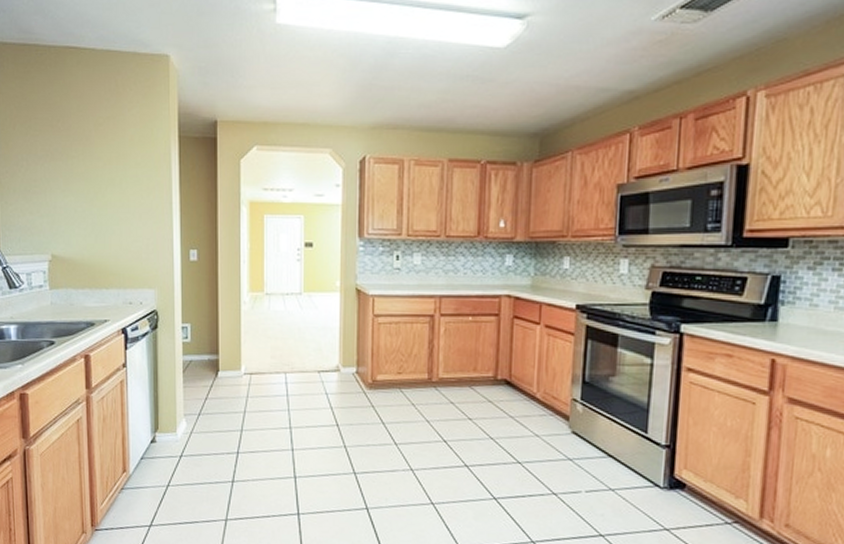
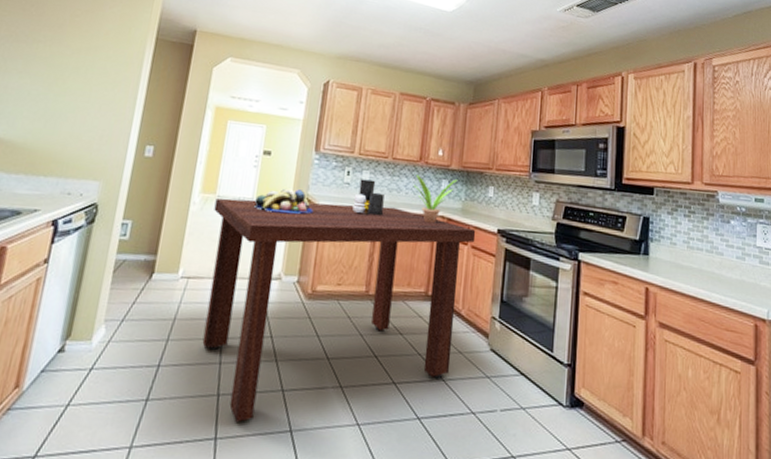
dining table: none [264,290,550,500] -> present [202,198,476,422]
fruit bowl: none [303,280,365,306] -> present [254,188,314,214]
water filter: none [406,262,441,302] -> present [352,179,385,216]
potted plant: none [471,252,525,304] -> present [413,175,458,224]

